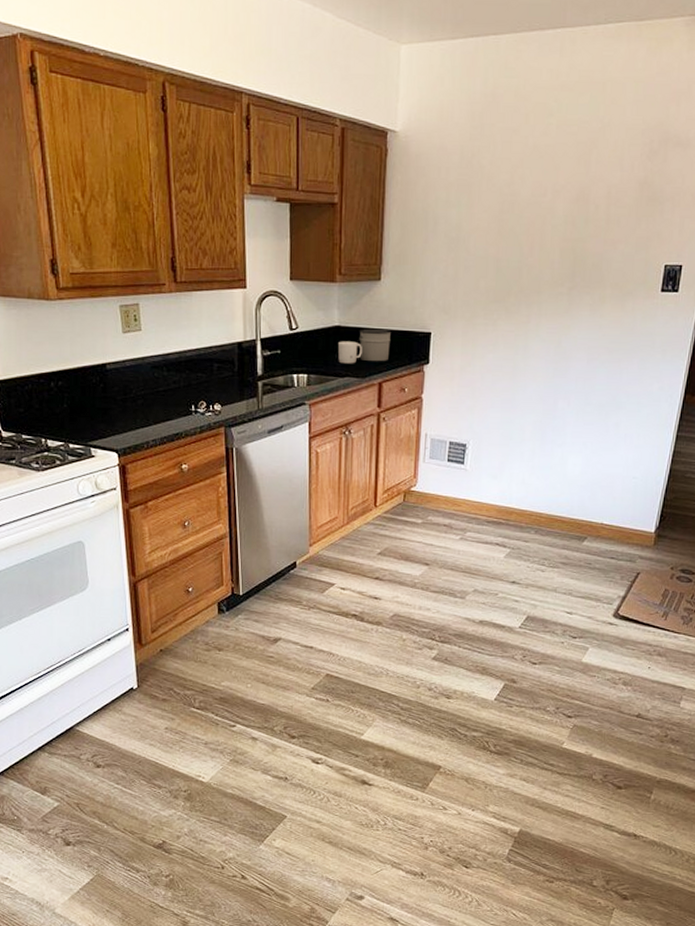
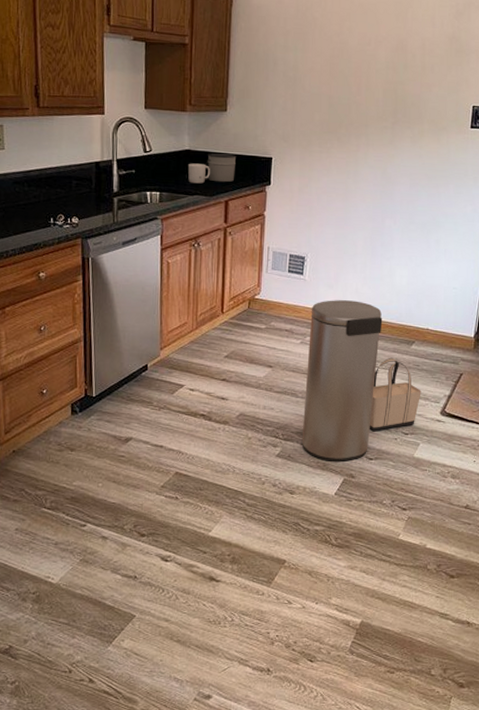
pedal bin: none [460,492,552,667] -> present [301,300,383,463]
shopping bag: none [533,555,593,635] -> present [369,357,421,432]

